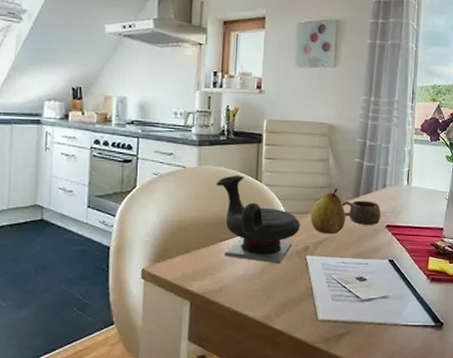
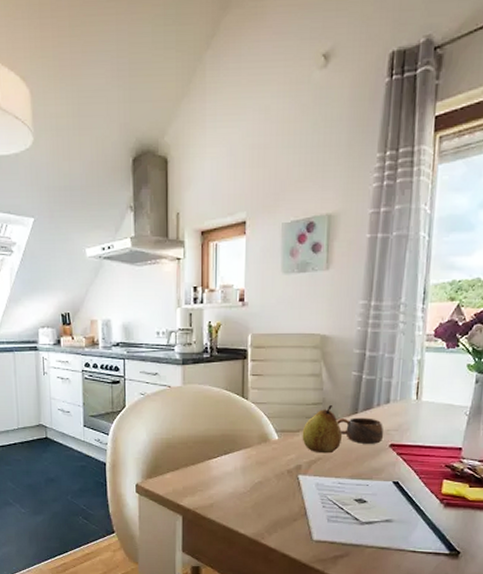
teapot: present [215,175,300,264] -> none [201,393,291,483]

